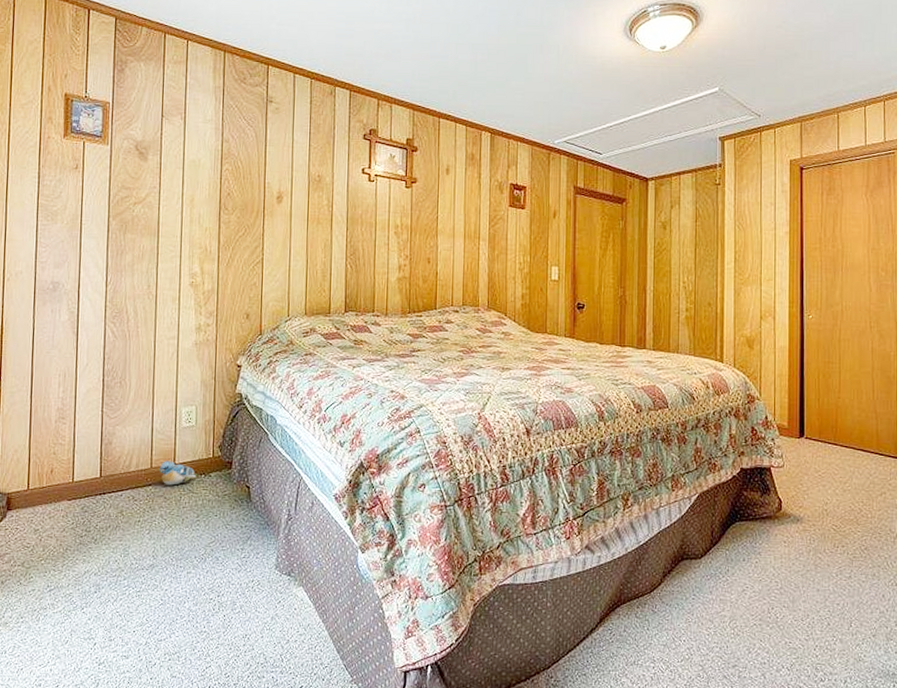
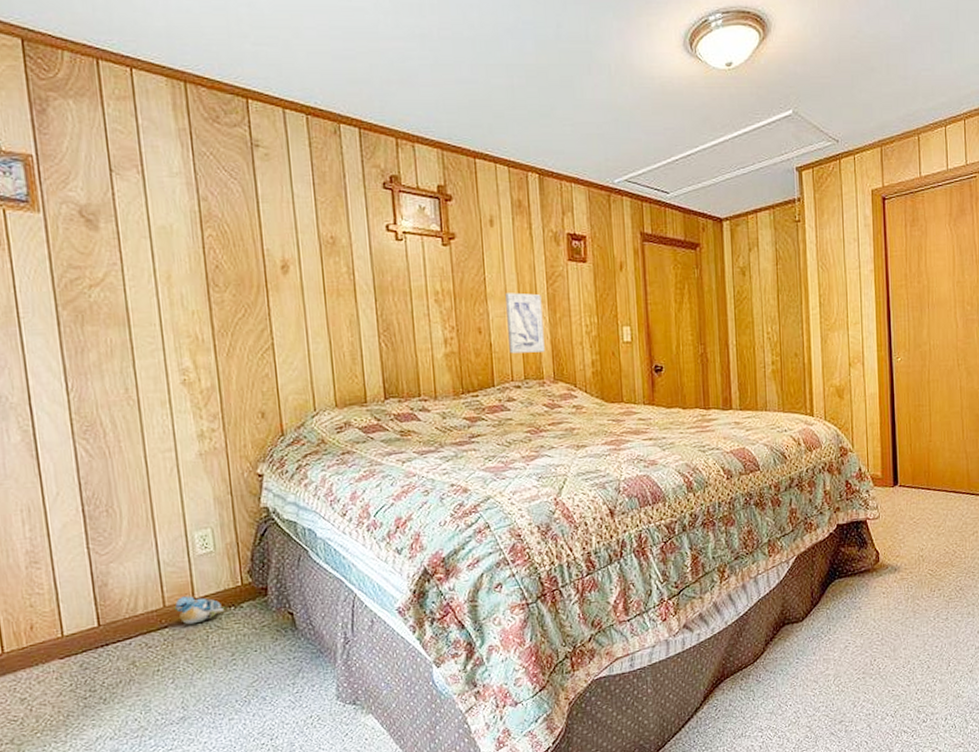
wall art: none [452,230,483,283] -> present [505,293,545,354]

